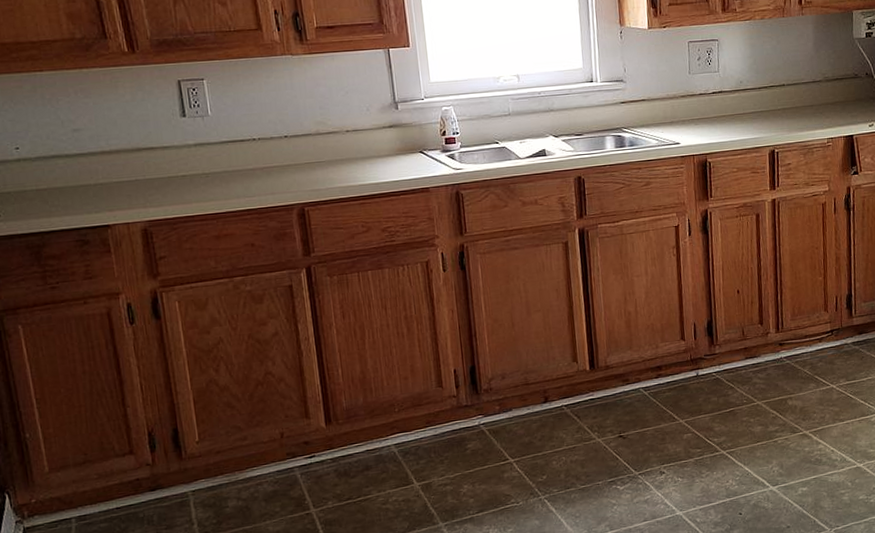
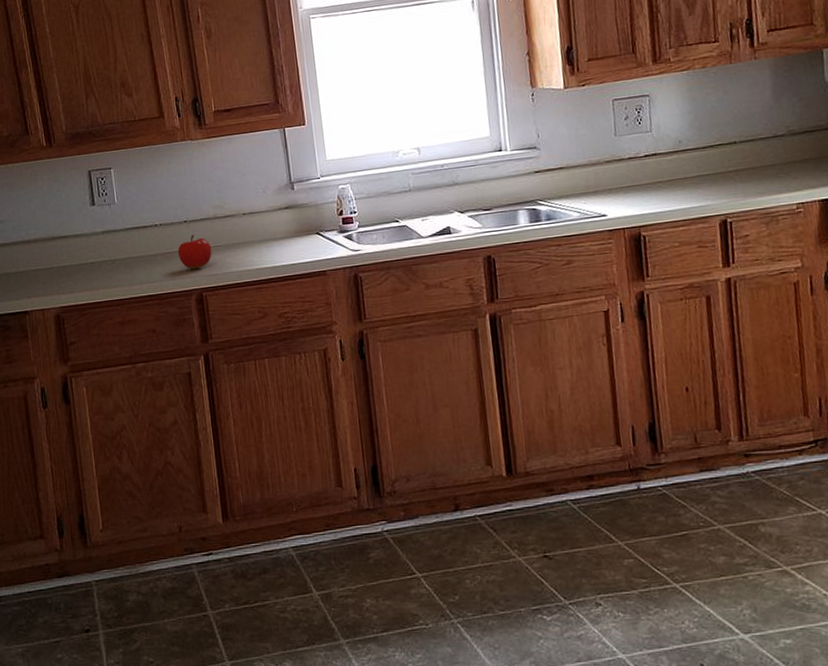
fruit: none [277,150,314,185] -> present [177,235,212,270]

